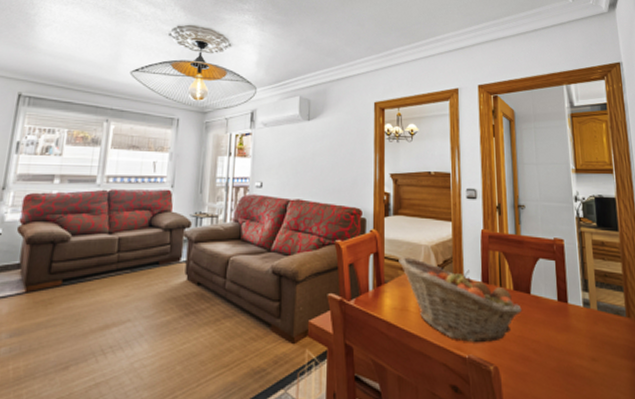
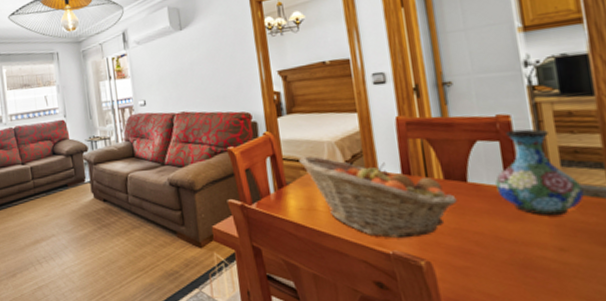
vase: none [551,252,610,330] -> present [495,129,584,216]

